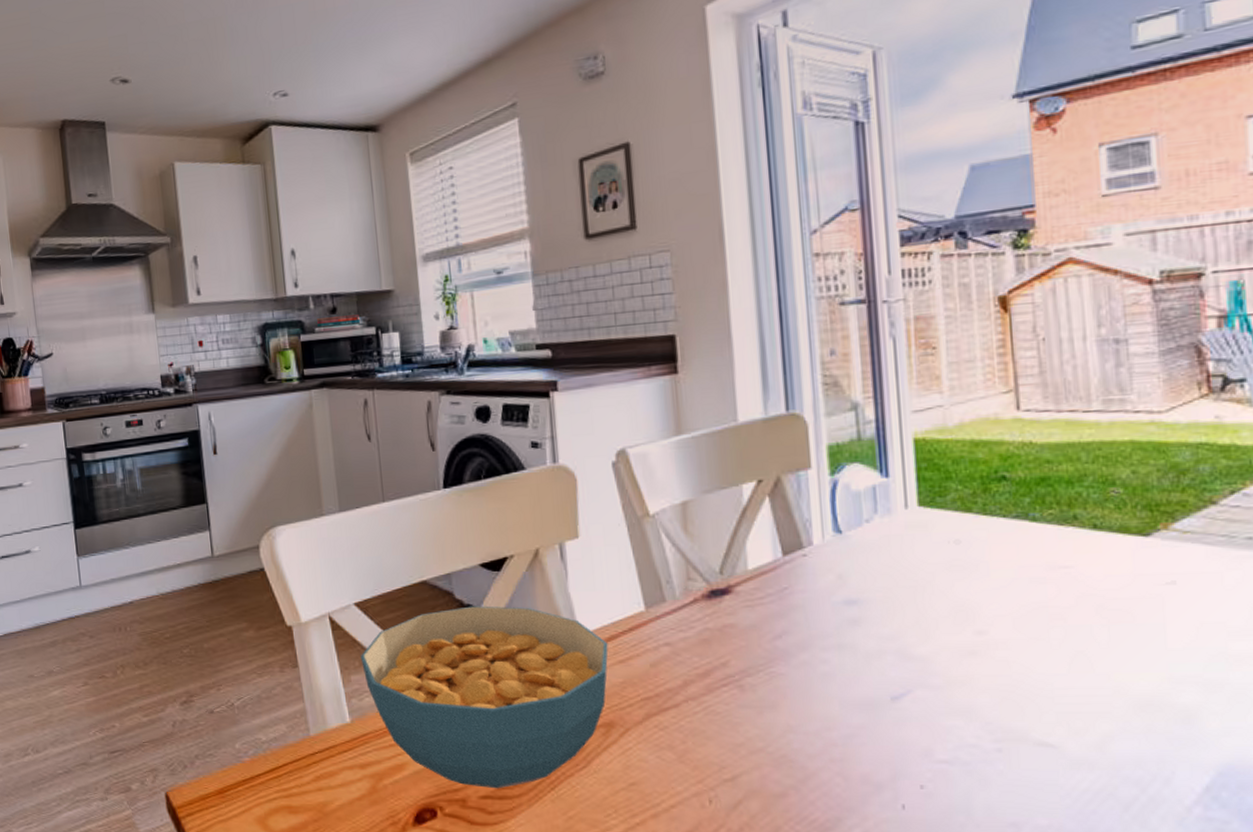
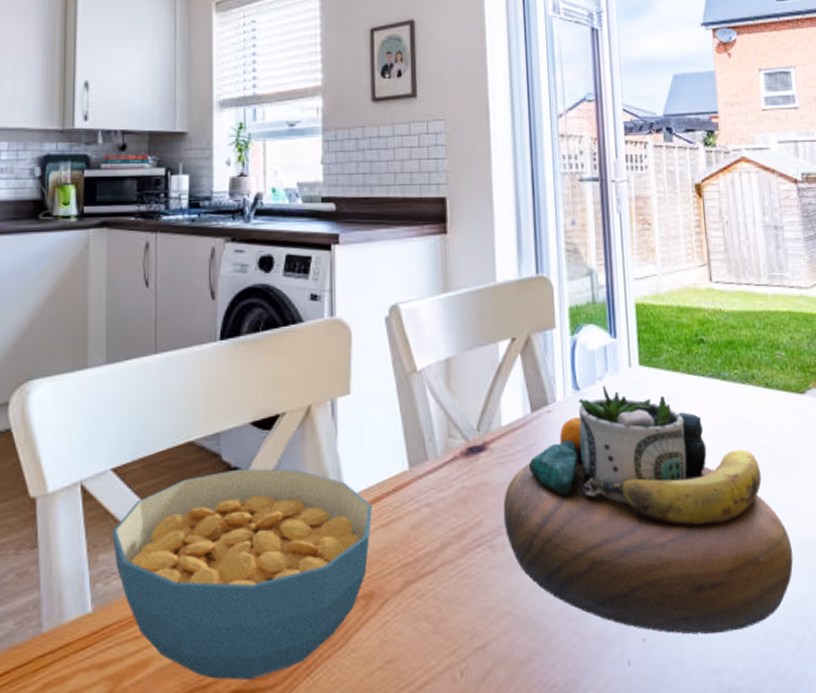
decorative bowl: none [751,528,1124,788] -> present [503,385,794,635]

